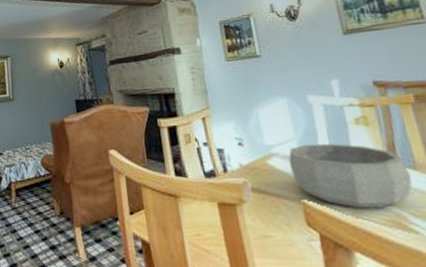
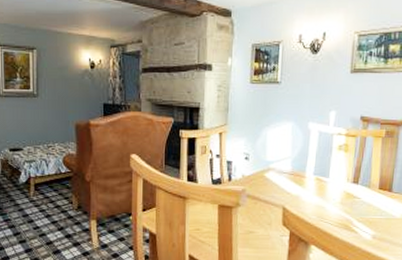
decorative bowl: present [288,143,412,209] -> none [281,162,365,215]

